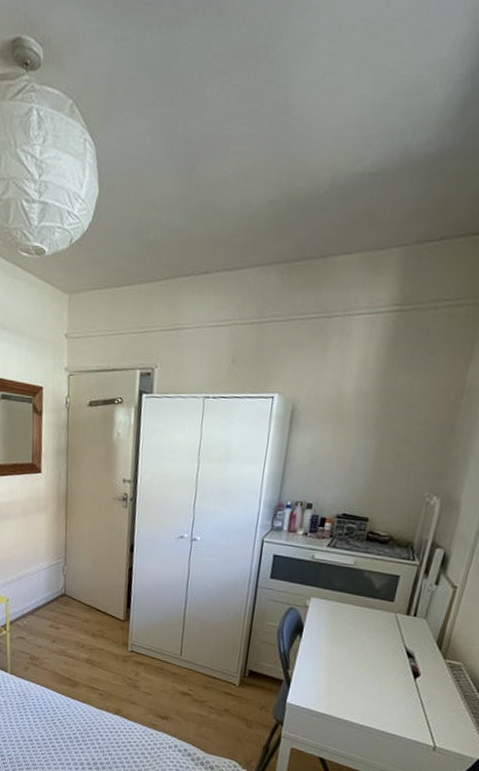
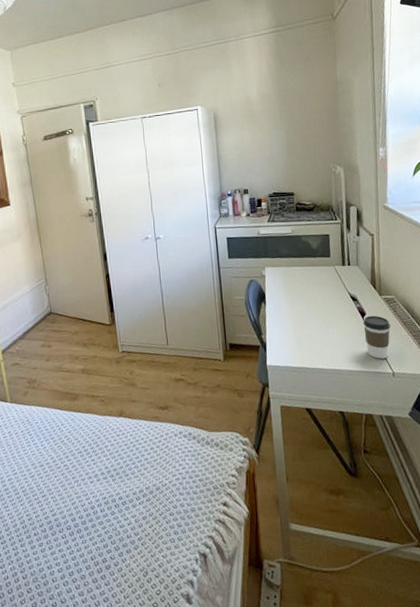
coffee cup: none [409,677,448,729] -> present [363,315,390,359]

